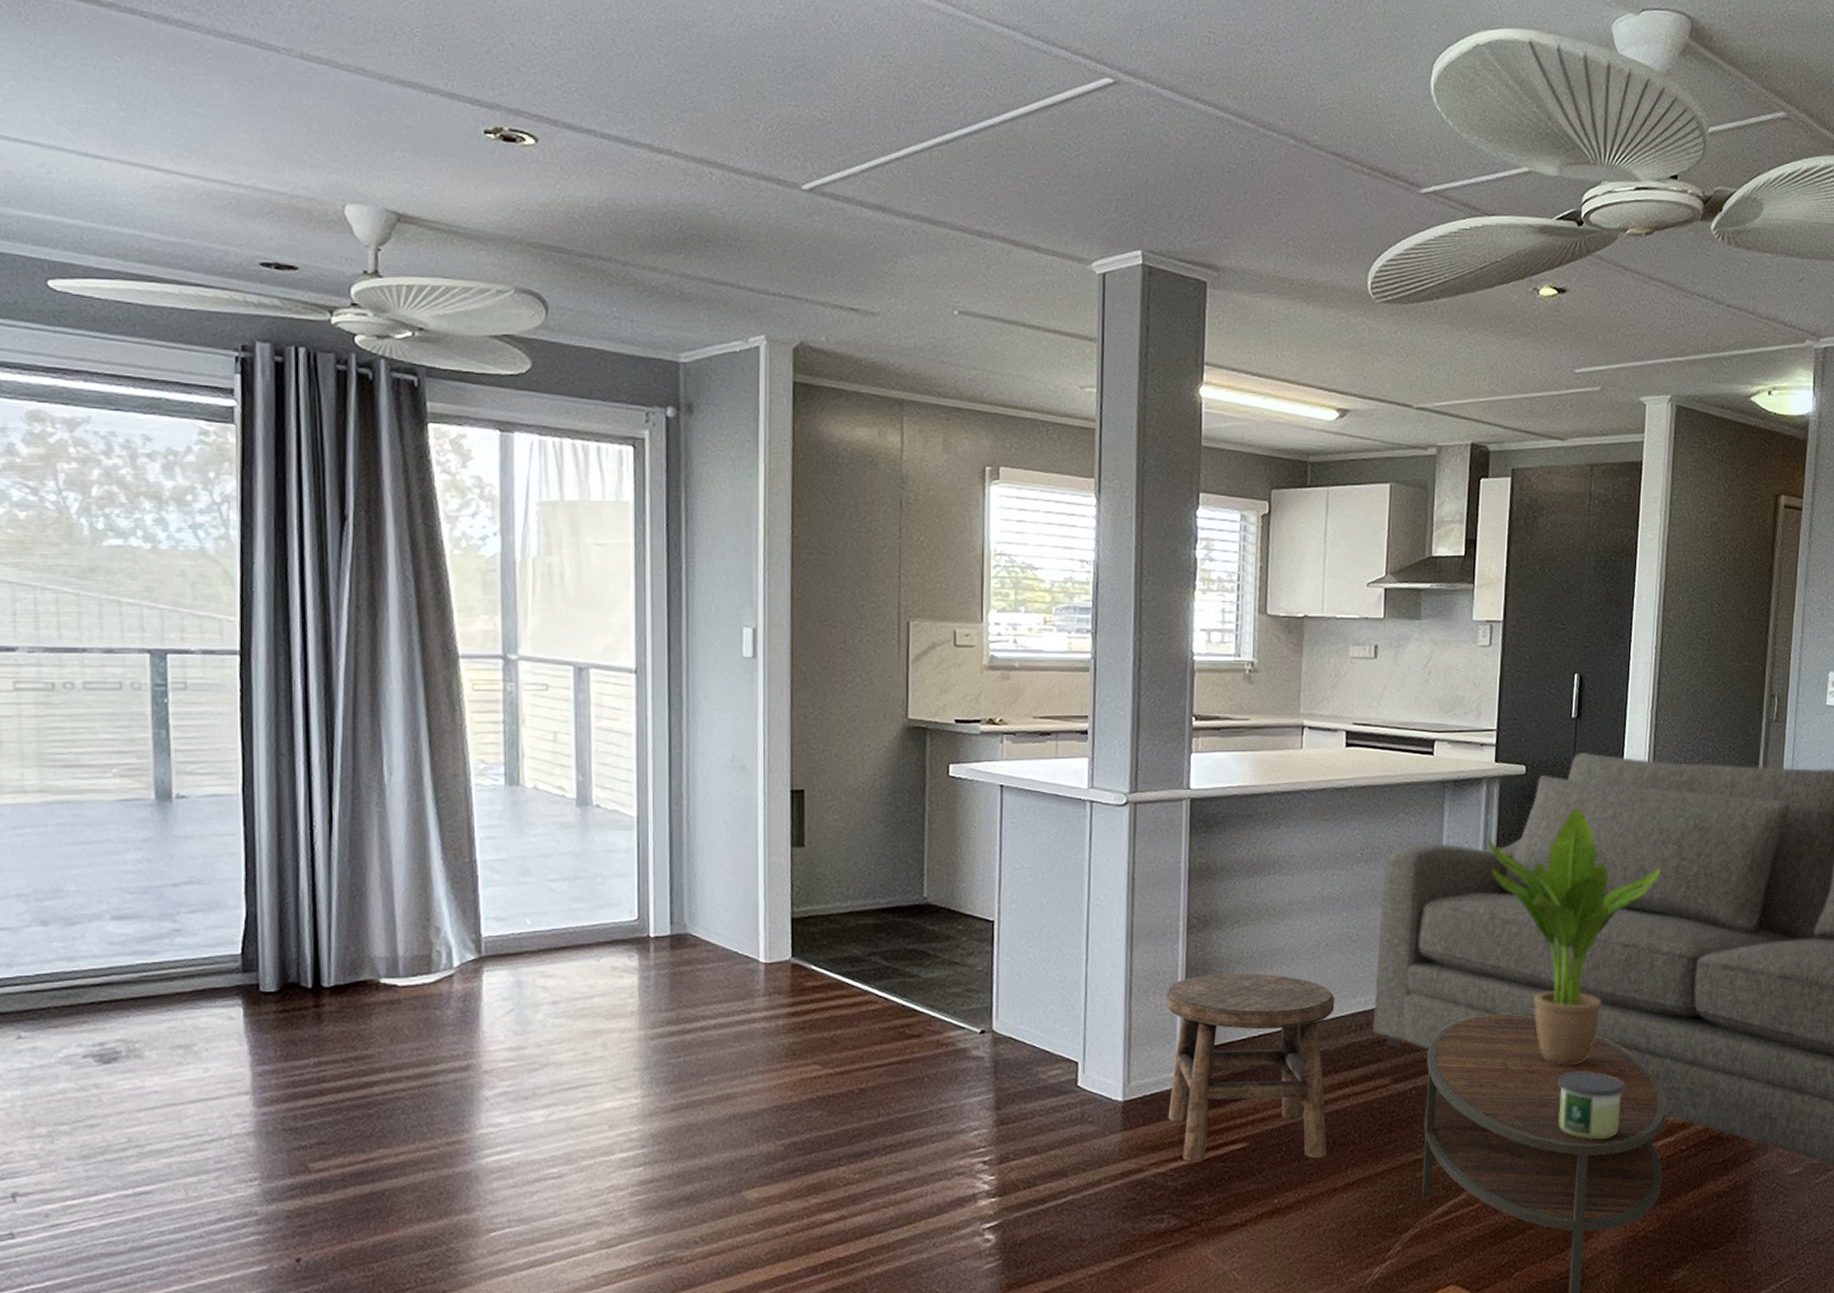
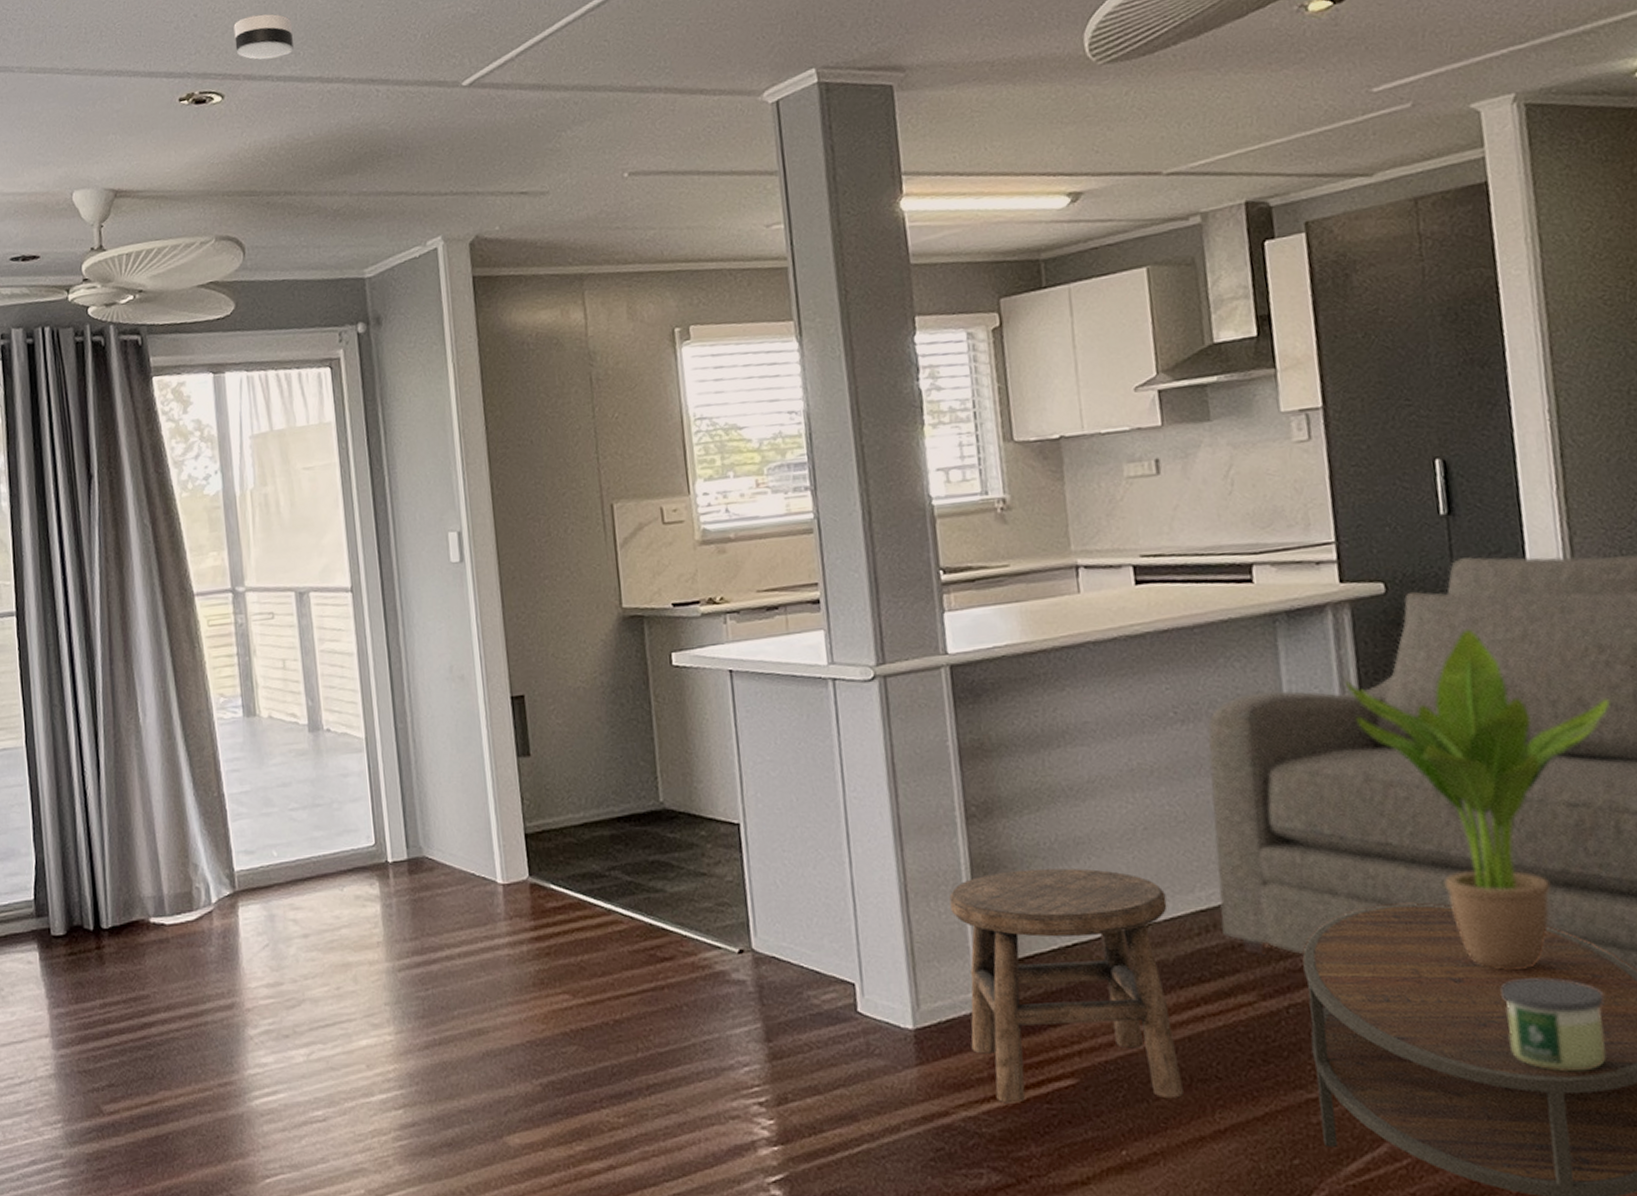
smoke detector: none [555,60,624,113] -> present [233,13,294,60]

